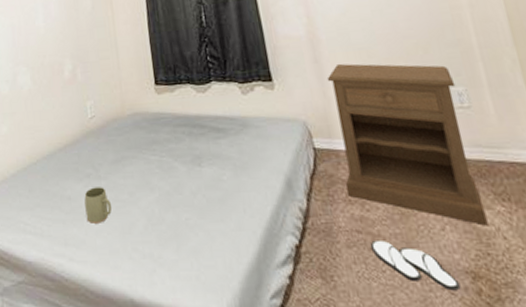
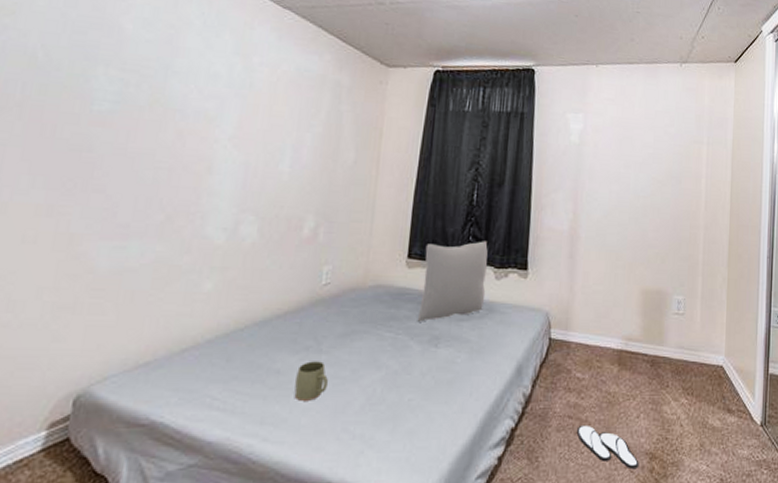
pillow: none [168,58,237,144] -> present [417,241,488,322]
nightstand: present [327,63,489,226] -> none [569,261,678,415]

